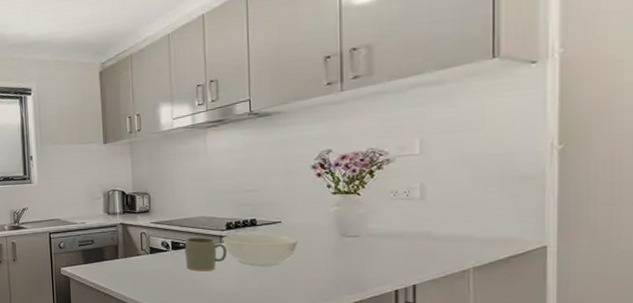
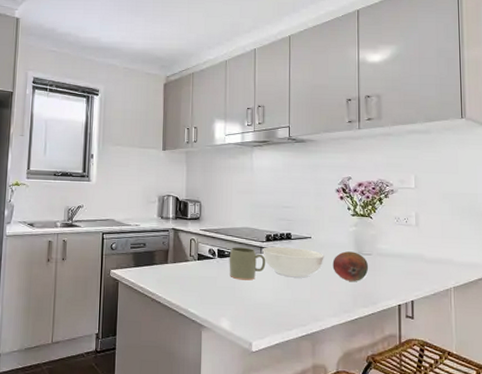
fruit: none [308,234,356,267] -> present [332,251,369,281]

